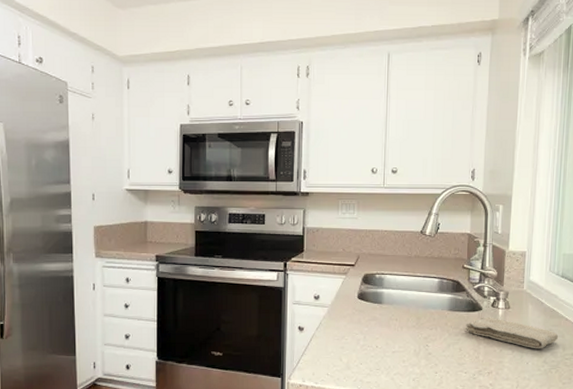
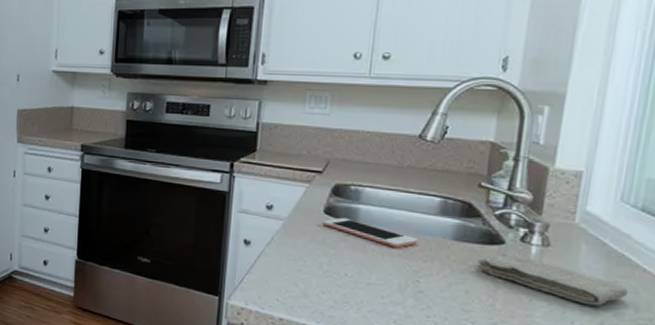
cell phone: none [357,300,425,321] -> present [322,217,418,248]

